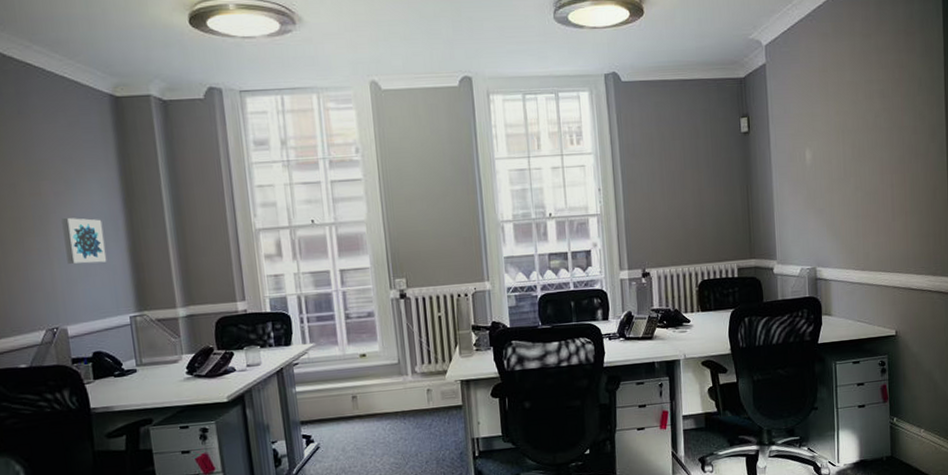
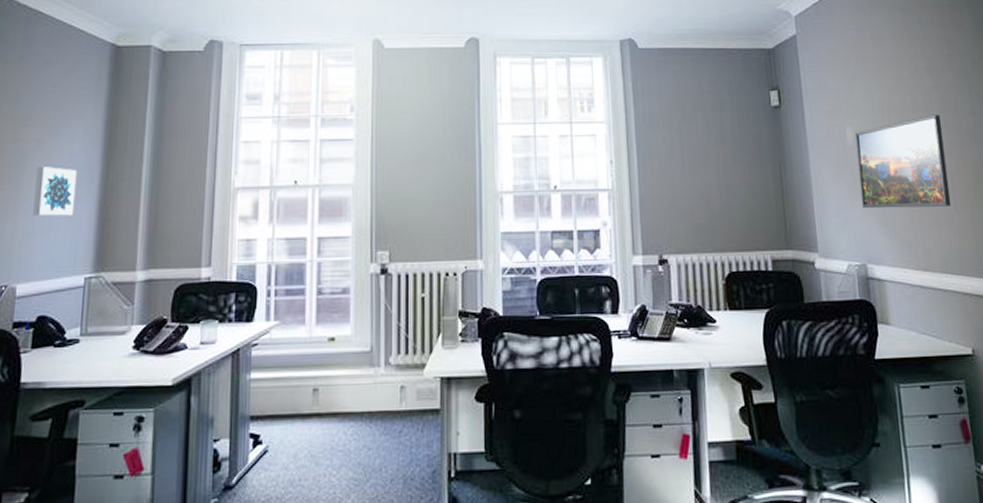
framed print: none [812,134,890,221] -> present [854,115,952,209]

